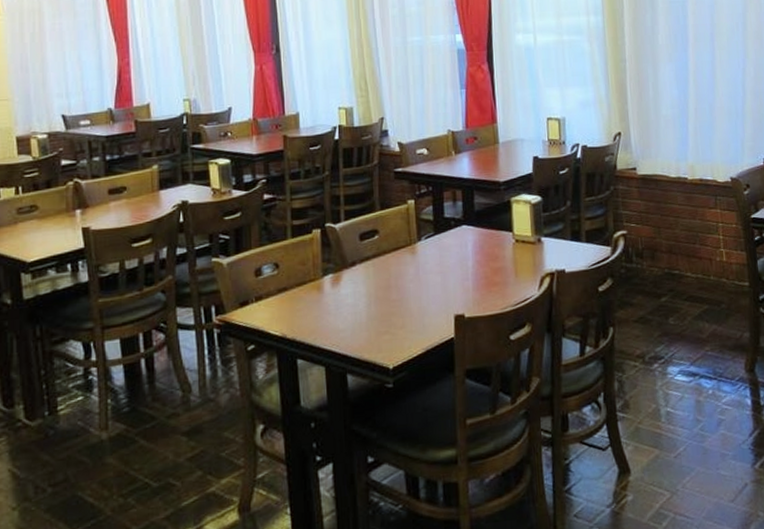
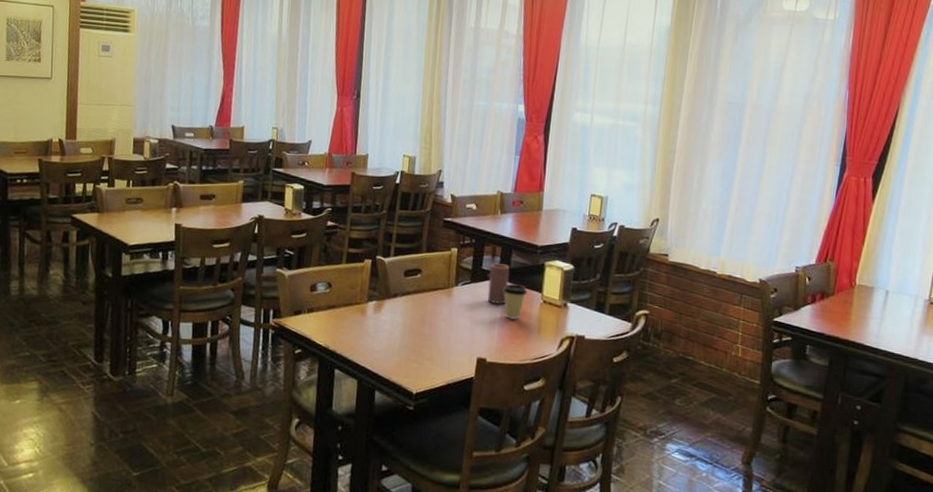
candle: none [452,208,477,253] -> present [487,263,510,304]
coffee cup: none [471,227,497,266] -> present [503,283,527,320]

